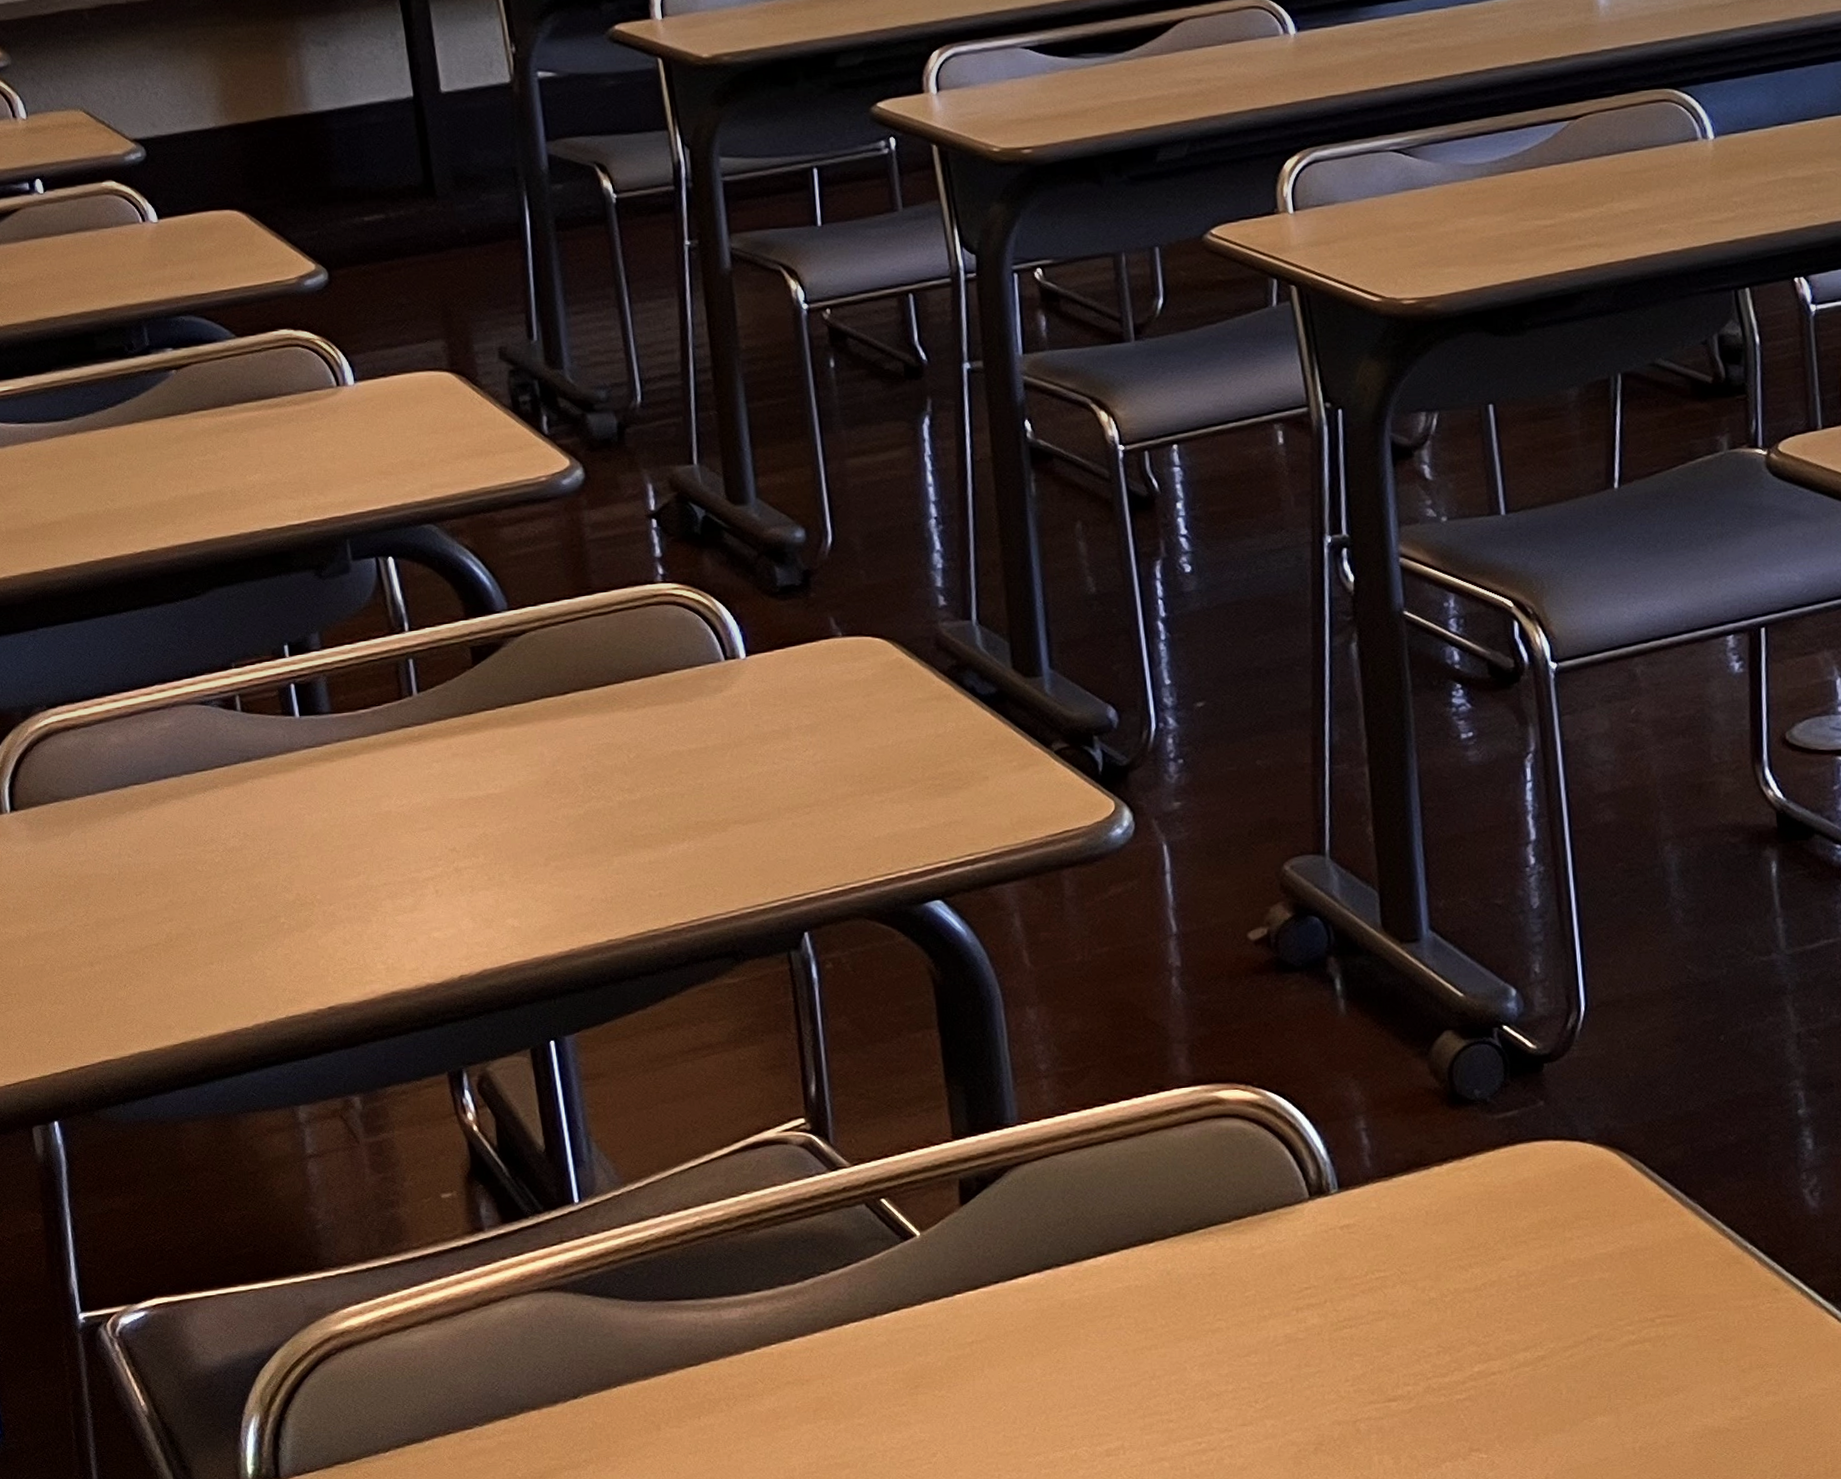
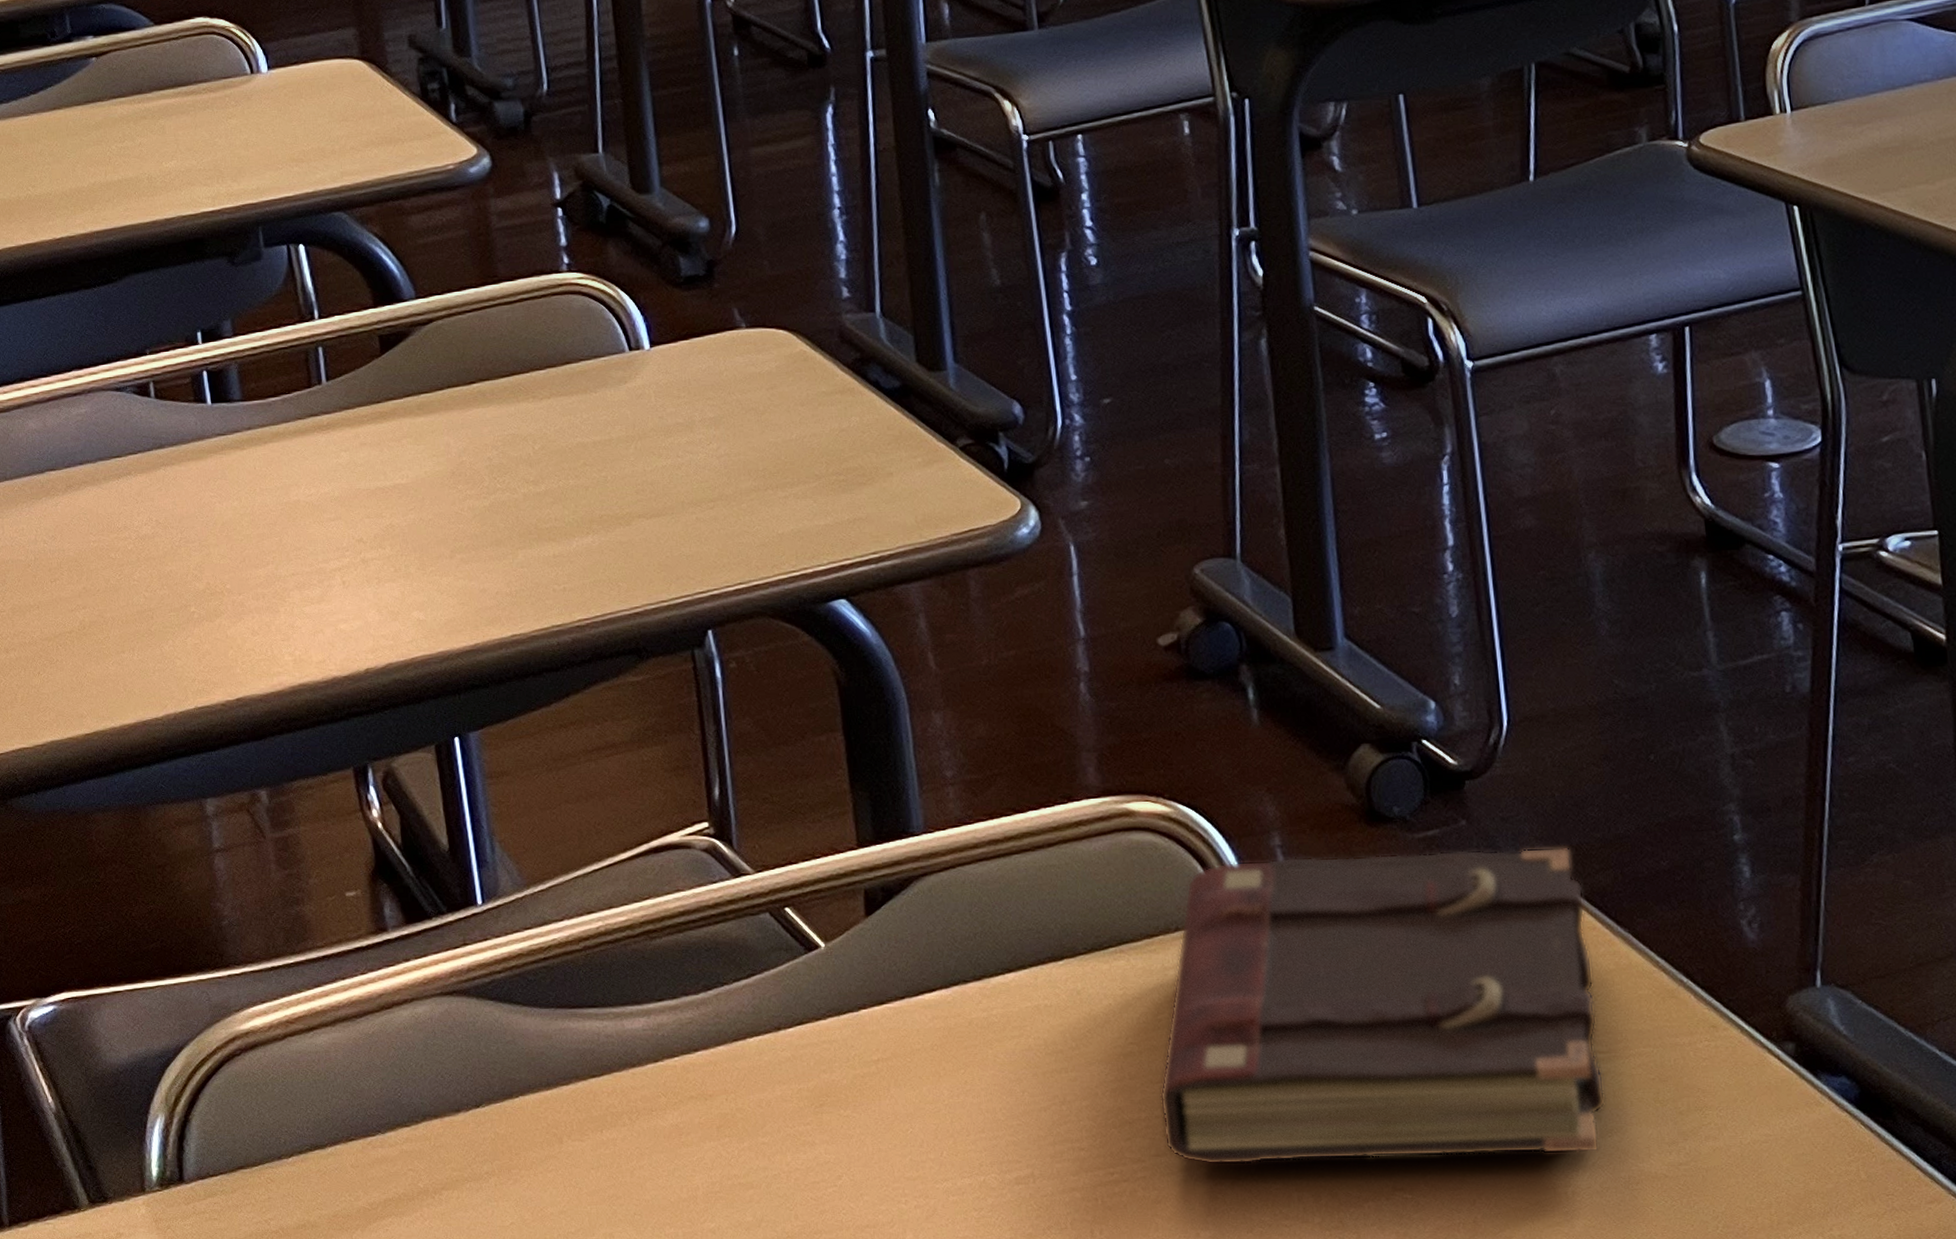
book: none [1246,1124,1673,1433] -> present [1159,847,1606,1165]

